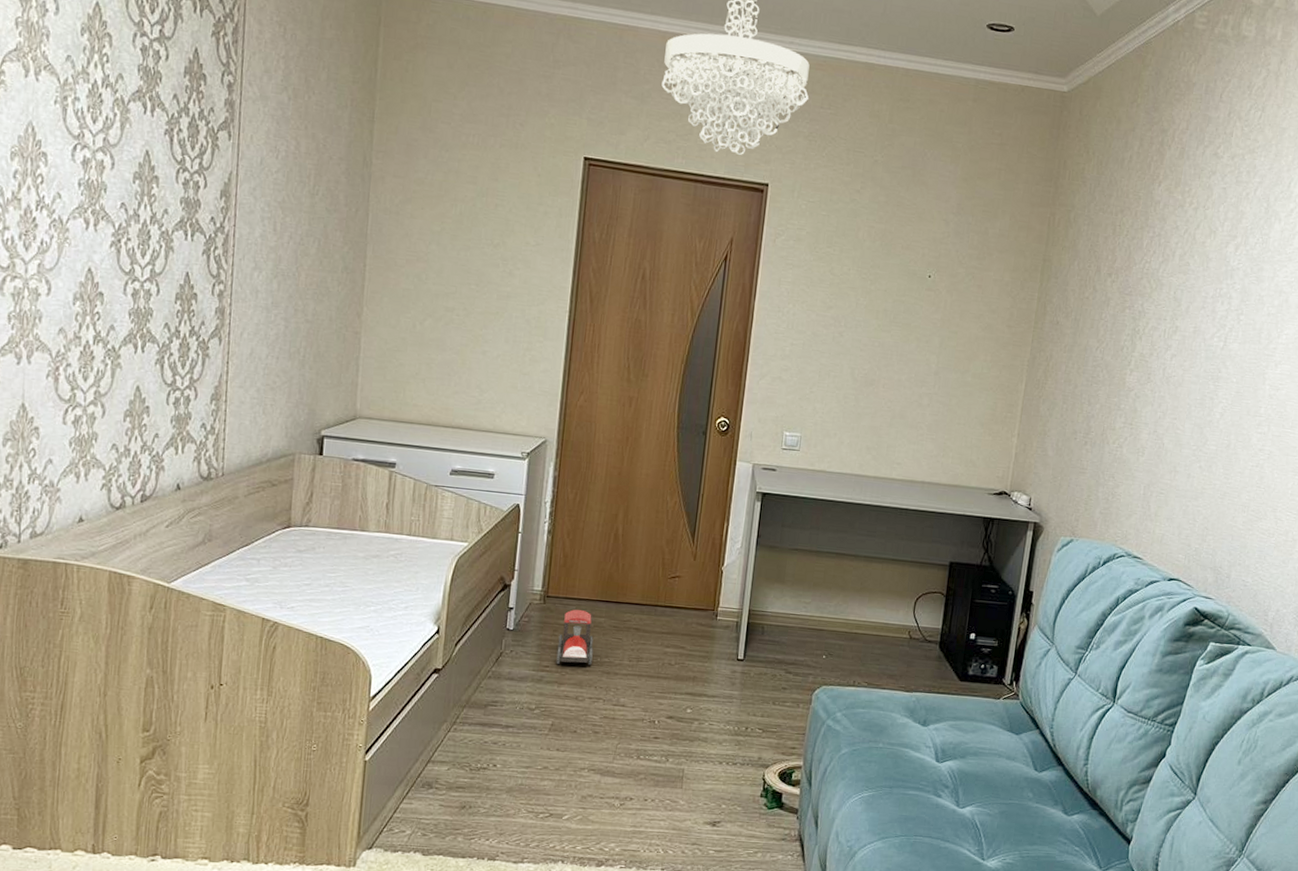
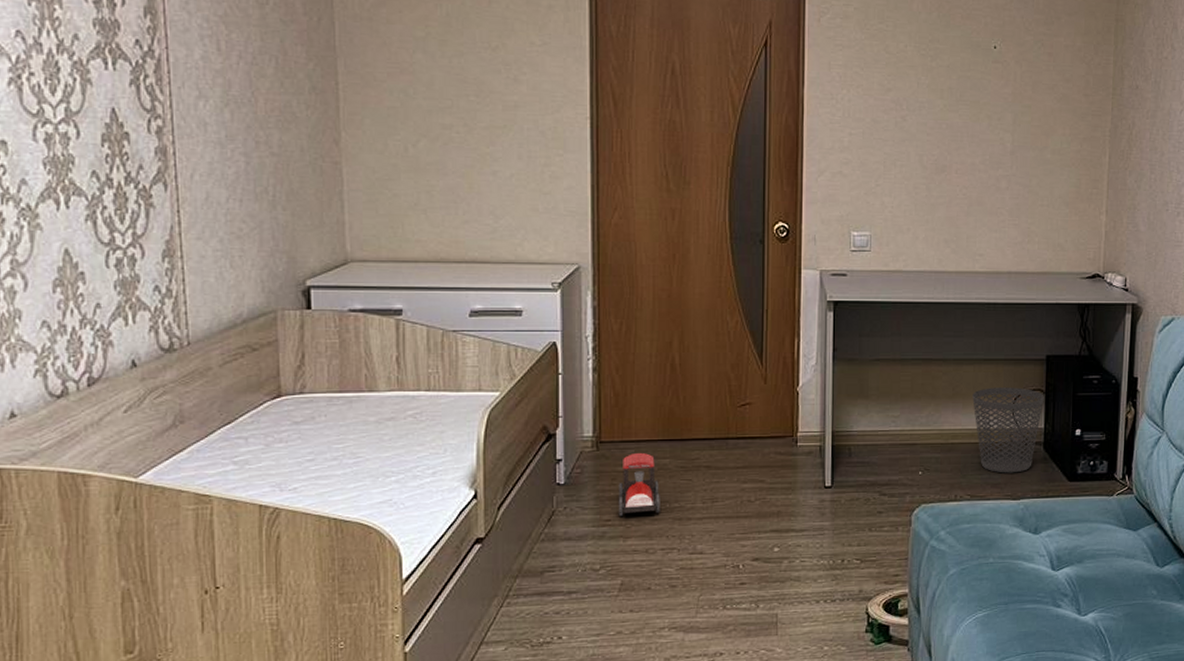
wastebasket: none [878,586,944,668] -> present [972,387,1044,473]

